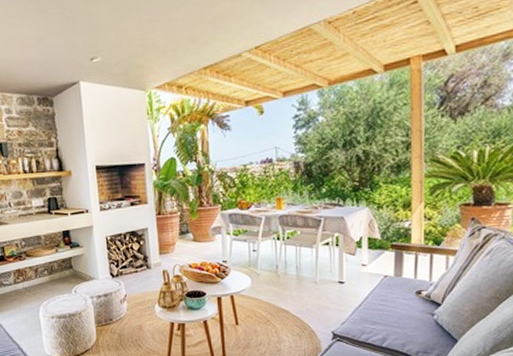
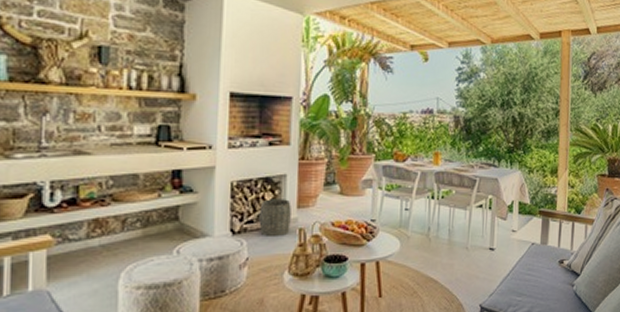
woven basket: none [130,248,156,279] -> present [259,199,291,238]

